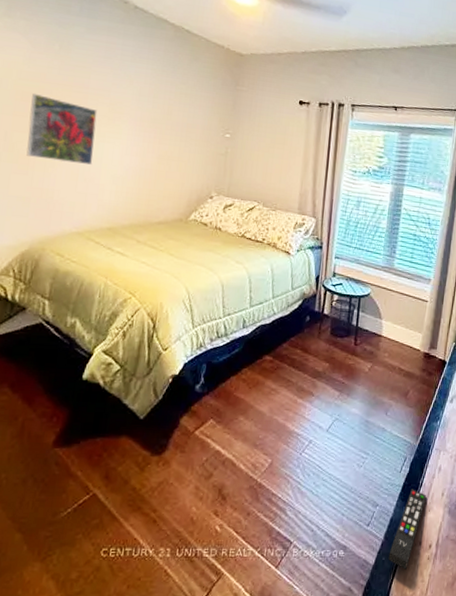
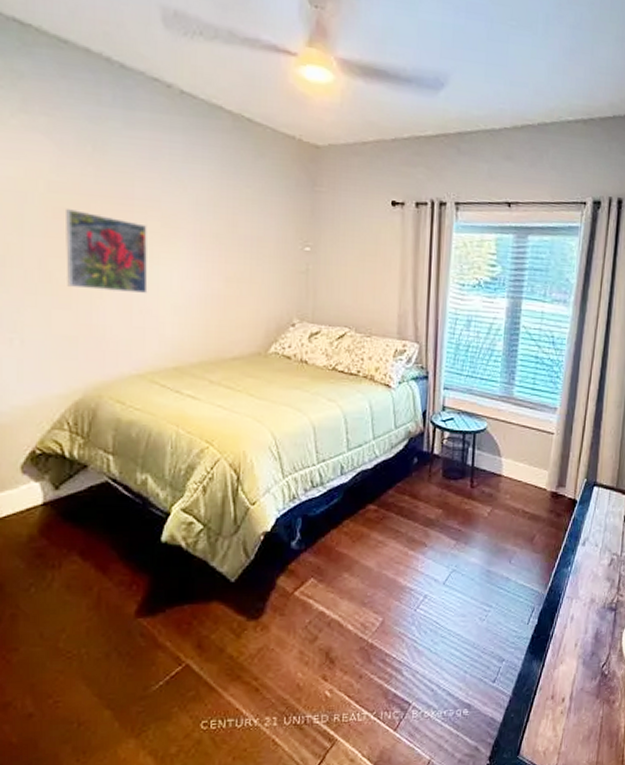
remote control: present [388,489,427,570] -> none [517,641,558,725]

